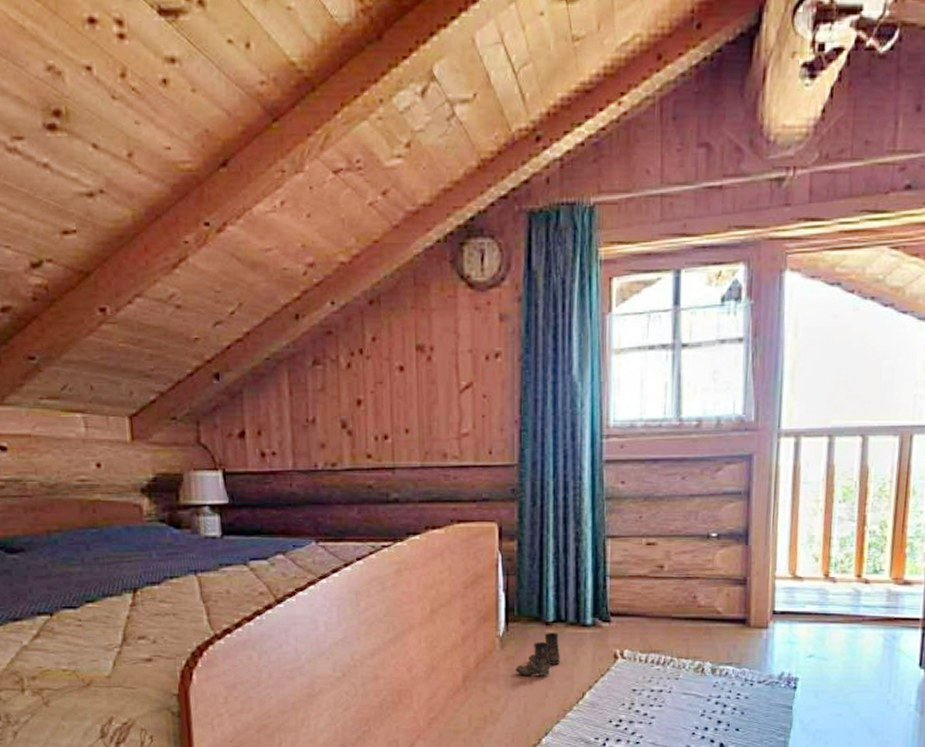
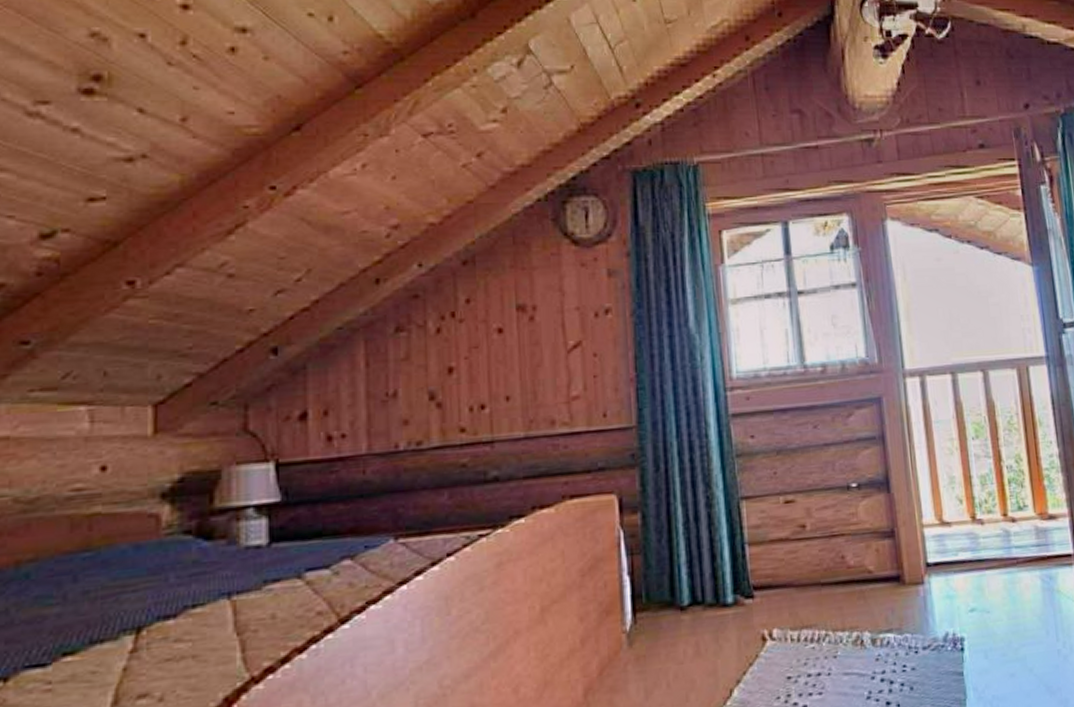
boots: present [516,632,560,675] -> none [648,618,700,678]

